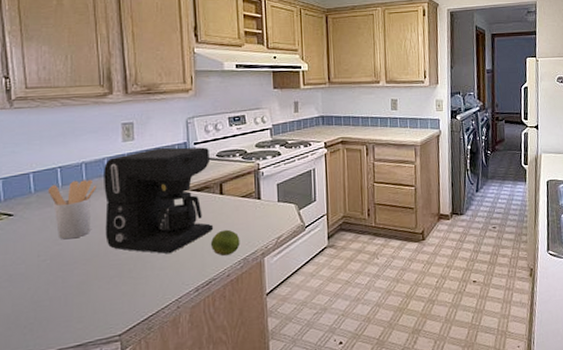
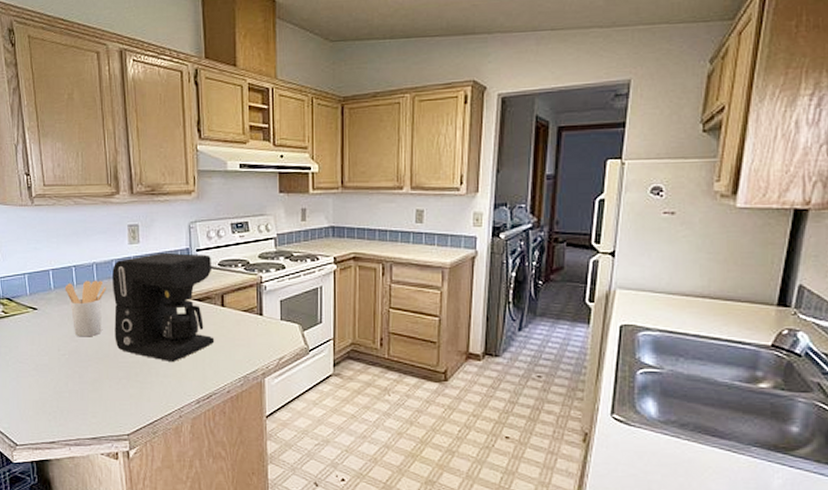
fruit: present [210,229,240,256] -> none [211,344,241,371]

